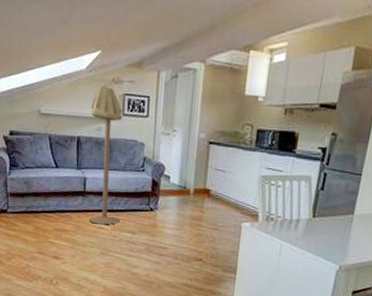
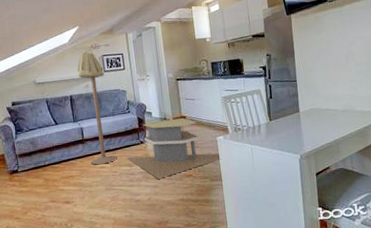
coffee table: none [131,188,242,256] -> present [127,117,222,179]

